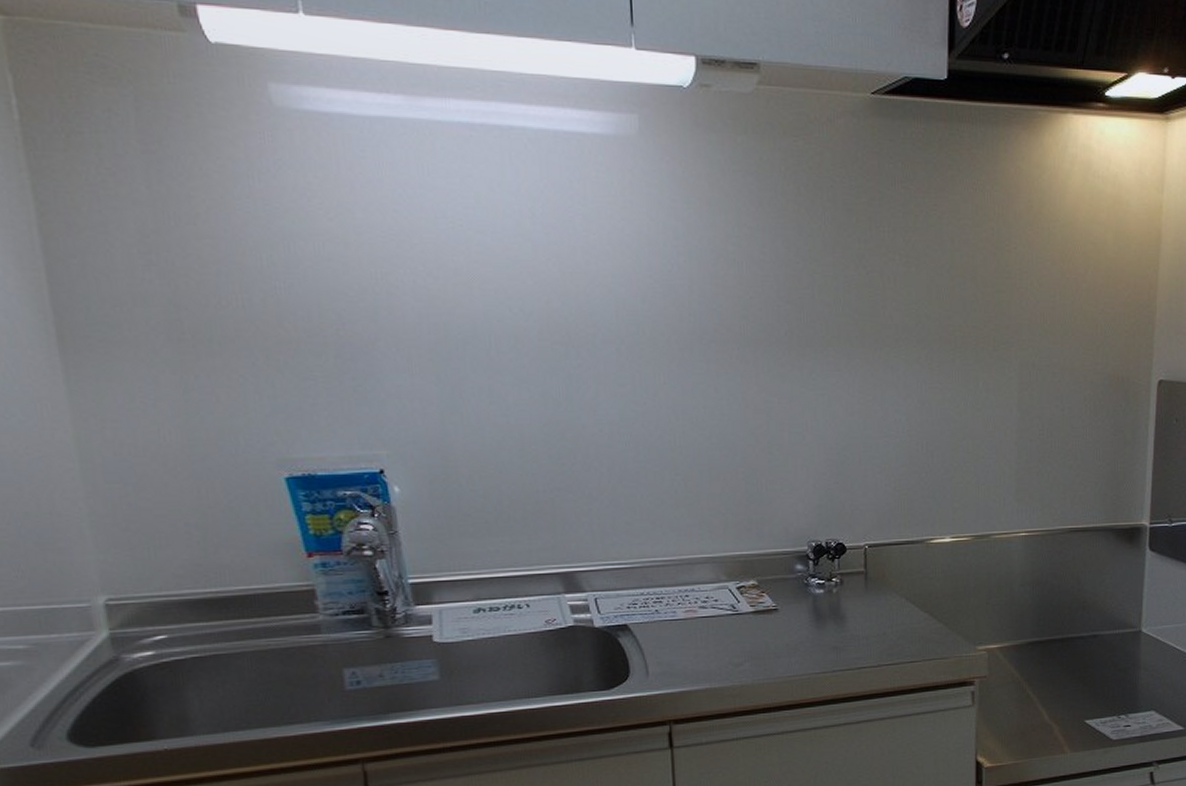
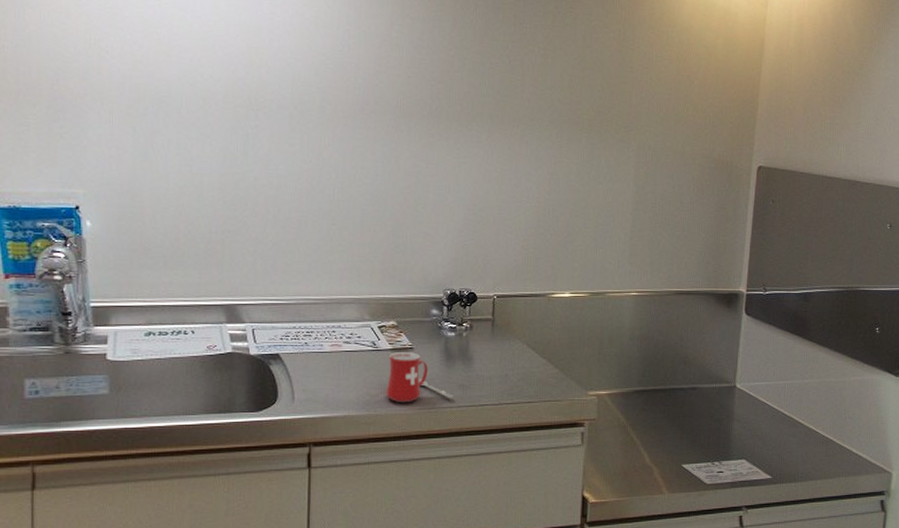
mug: none [750,614,827,670] -> present [386,352,454,402]

